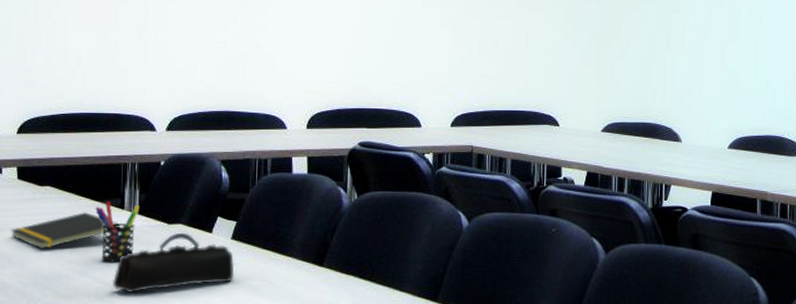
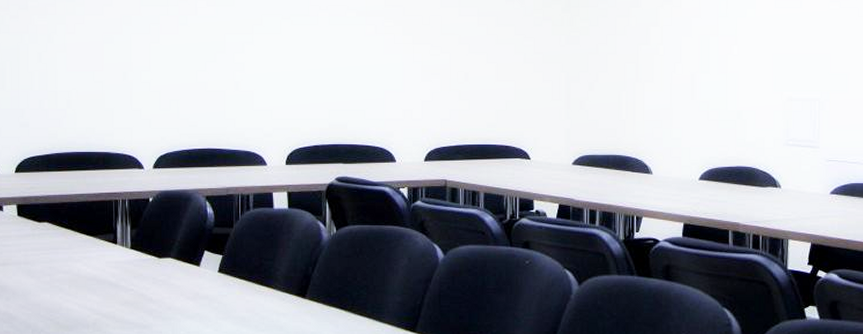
notepad: present [10,212,121,249] -> none [13,247,115,282]
pen holder: present [95,201,139,262] -> none [90,237,131,295]
pencil case: present [112,232,235,294] -> none [108,266,222,325]

